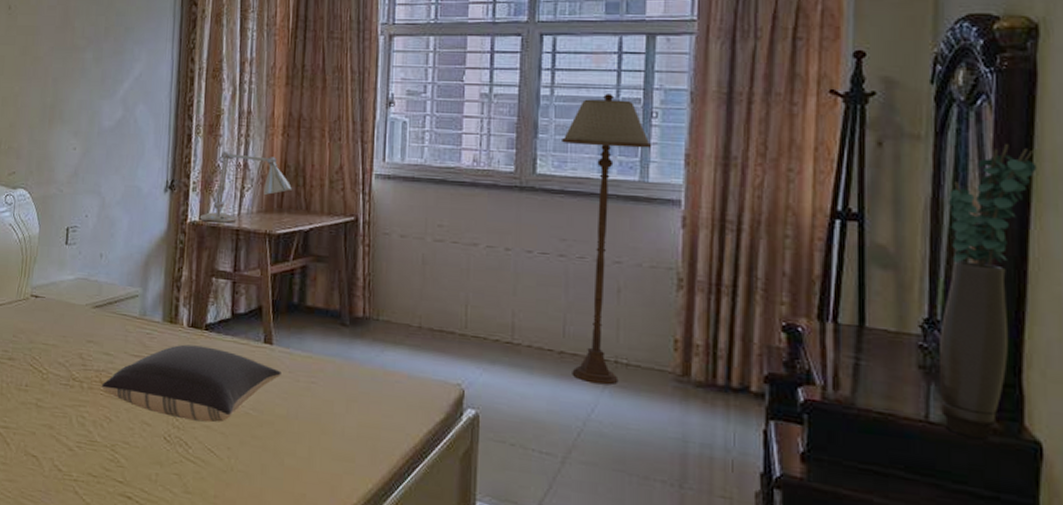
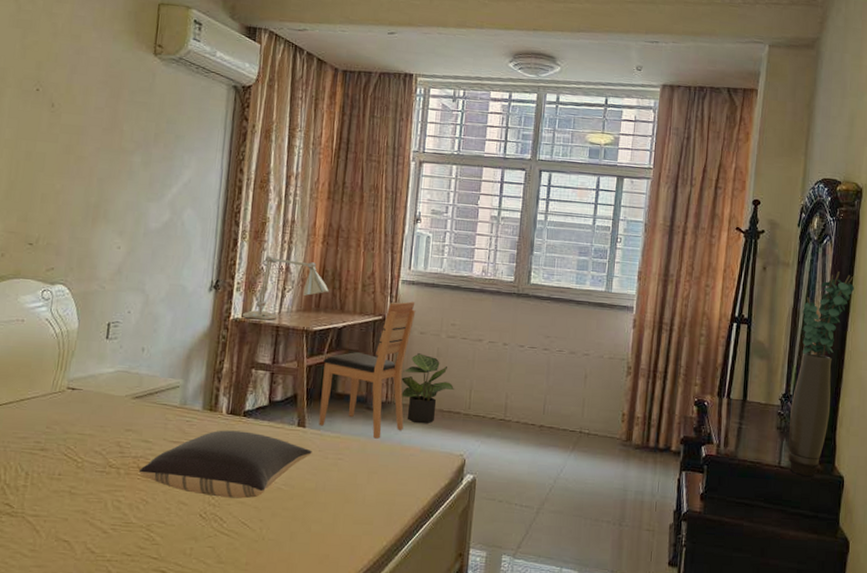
chair: none [287,199,394,361] -> present [318,301,416,439]
potted plant: none [380,260,447,345] -> present [401,353,455,424]
floor lamp: present [562,93,652,385] -> none [548,221,616,450]

